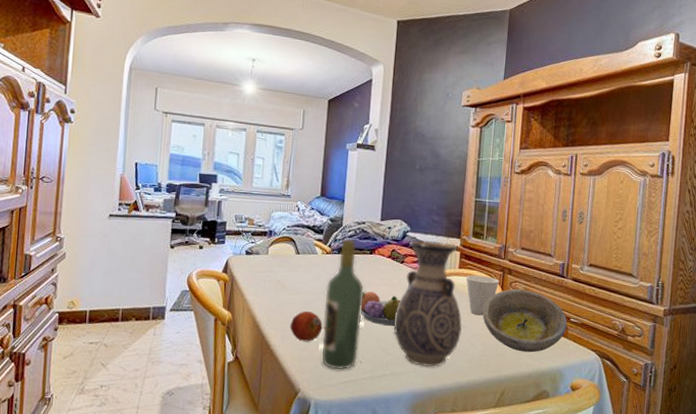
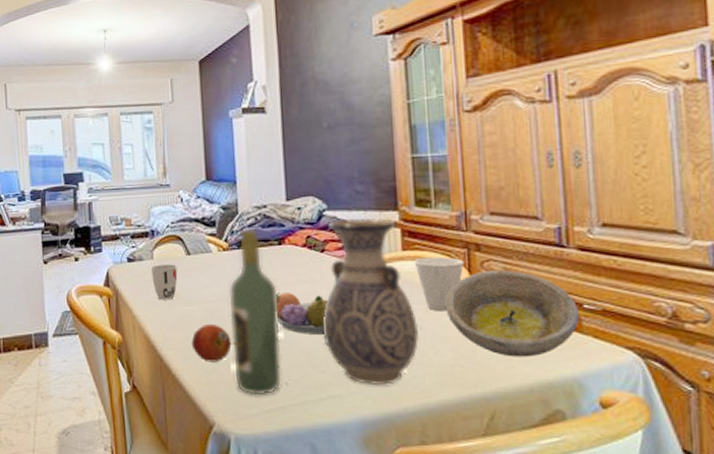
cup: none [264,259,287,289] -> present [151,264,178,300]

